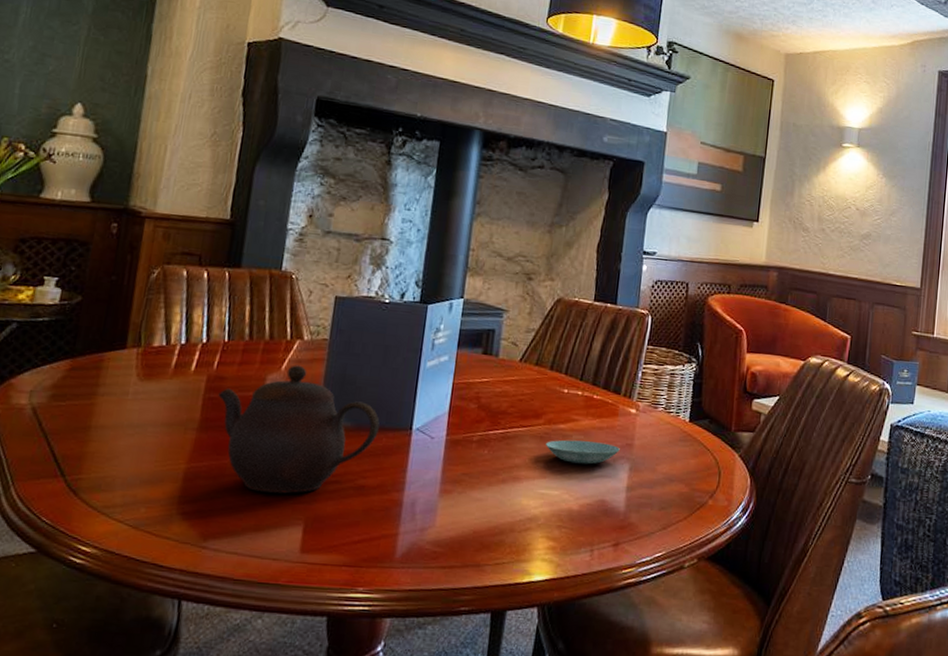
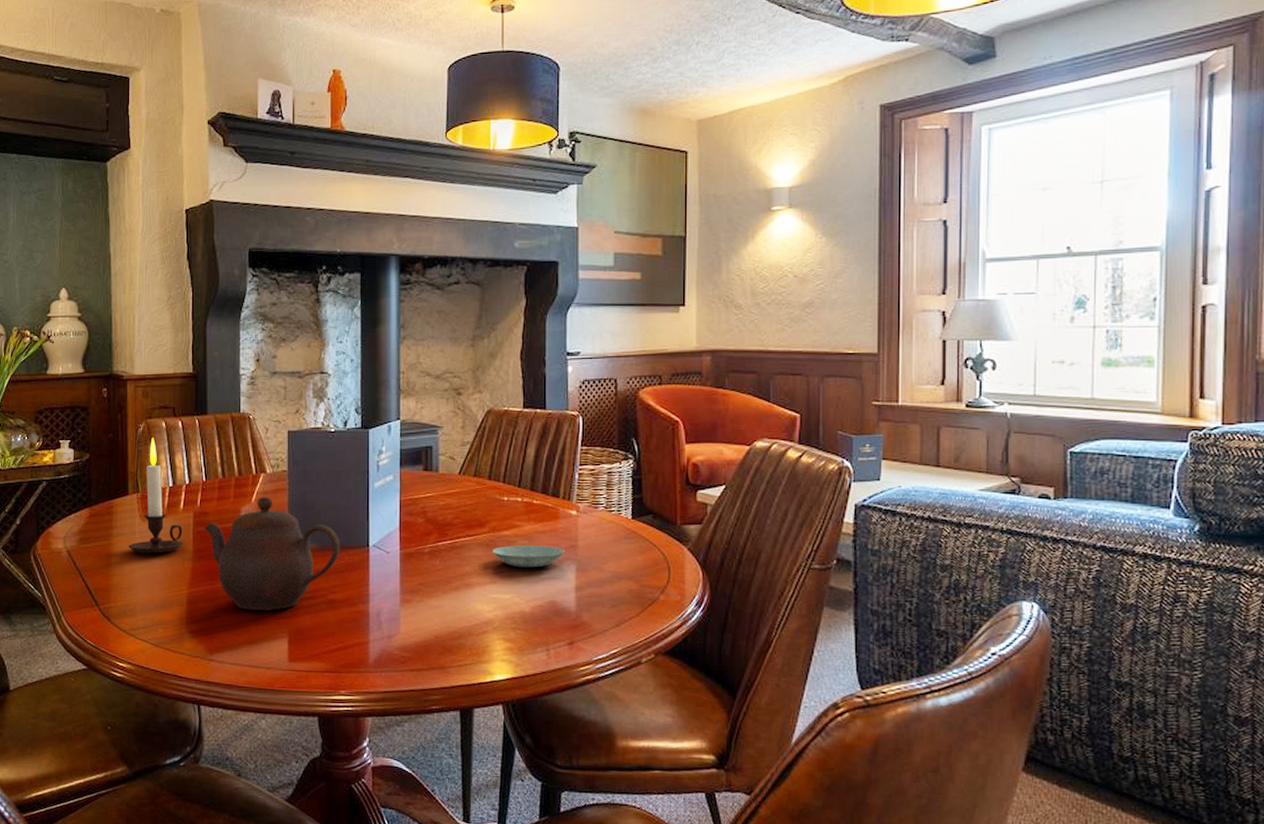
candle: none [116,286,190,420] -> present [128,438,183,554]

